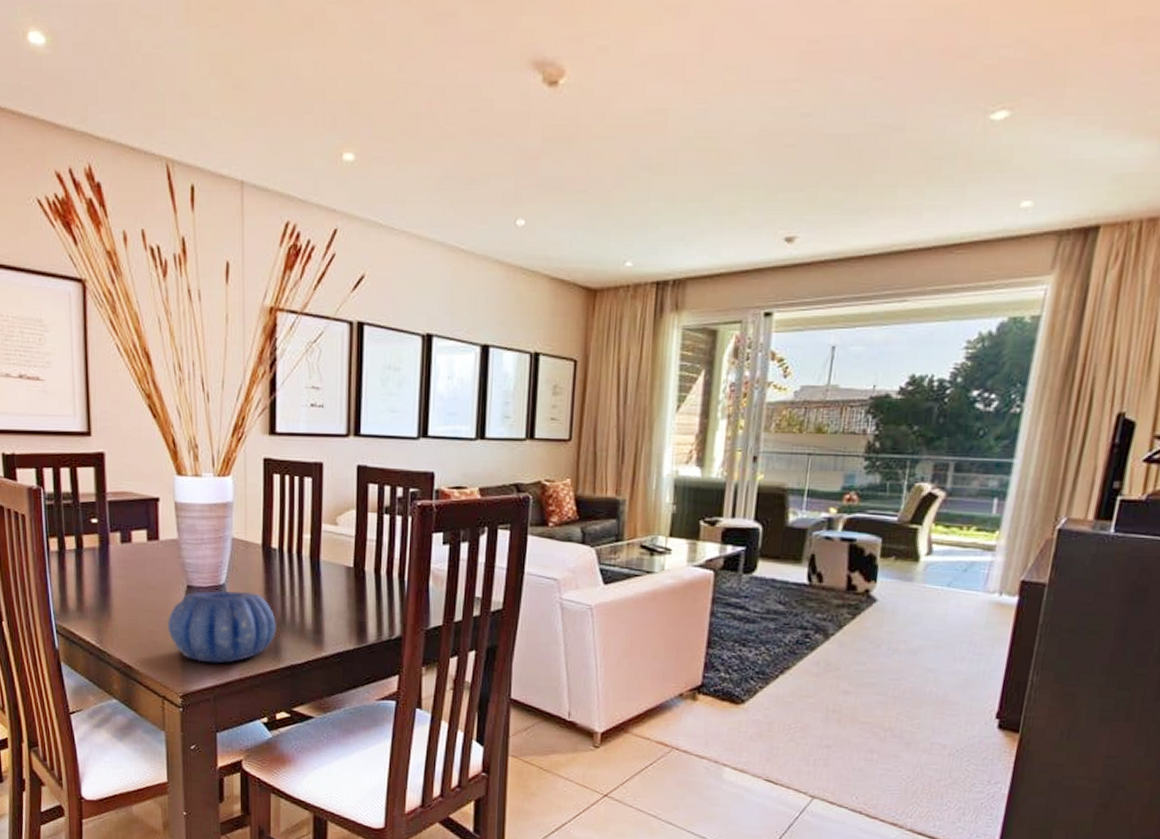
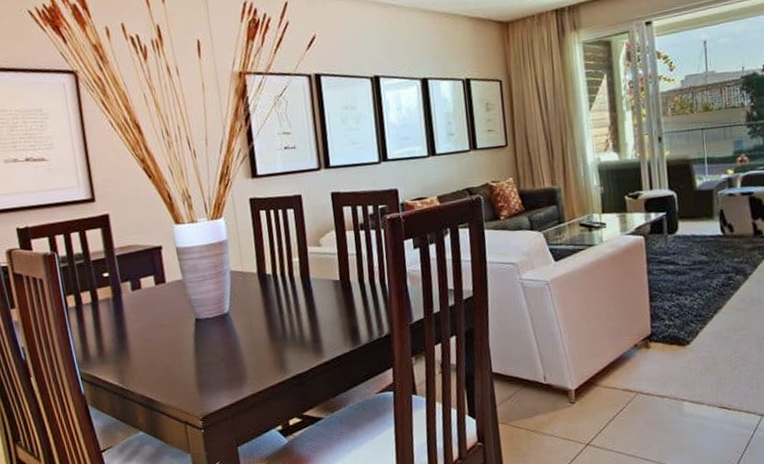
decorative bowl: present [166,590,276,664] -> none [180,315,280,386]

